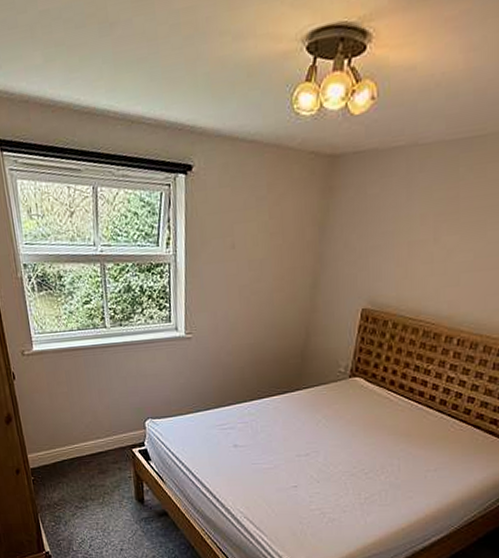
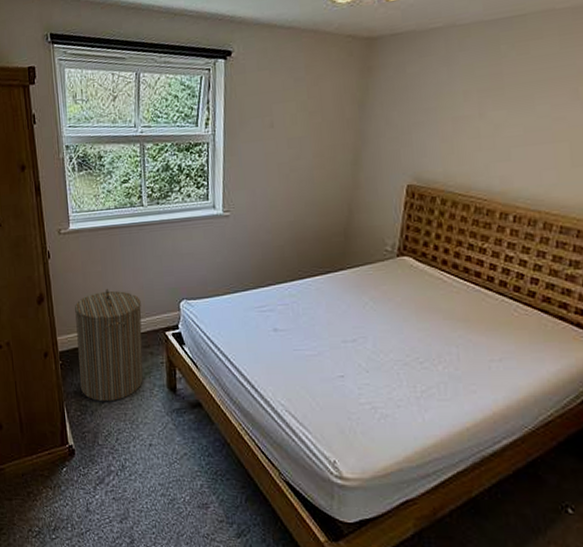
laundry hamper: none [43,409,113,513] -> present [75,289,143,402]

